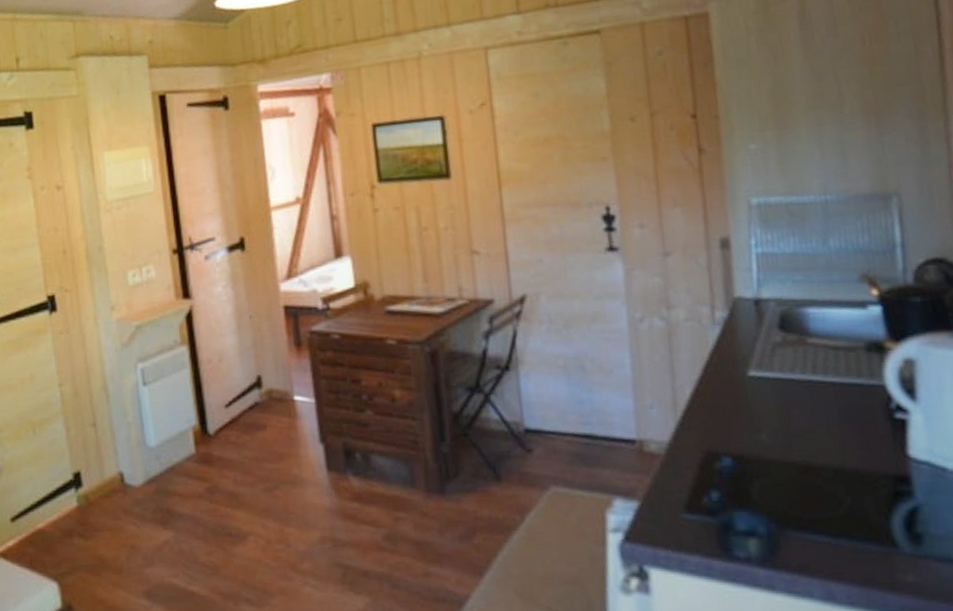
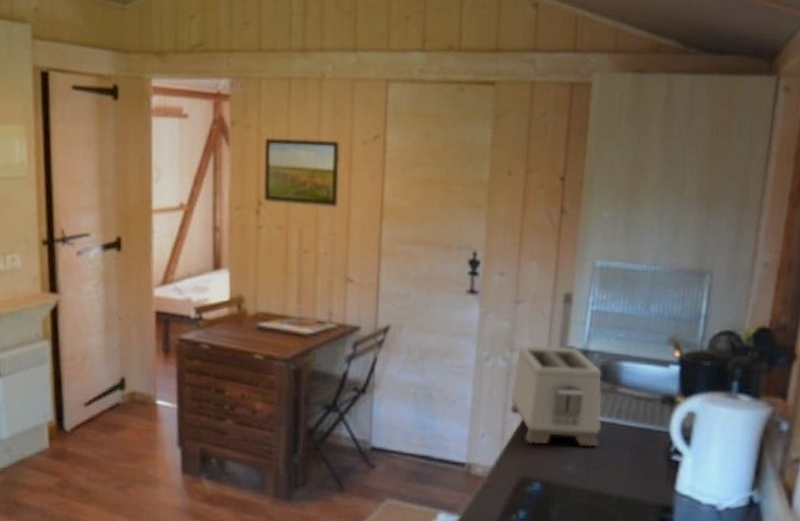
toaster: none [675,298,797,413] -> present [510,345,602,447]

